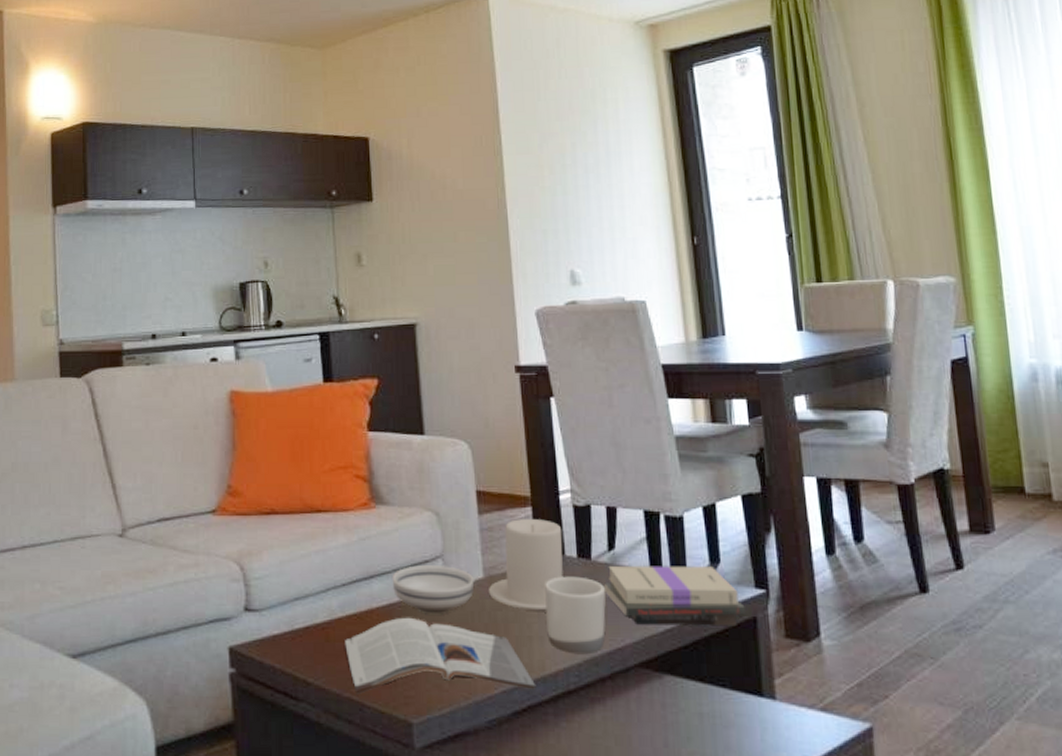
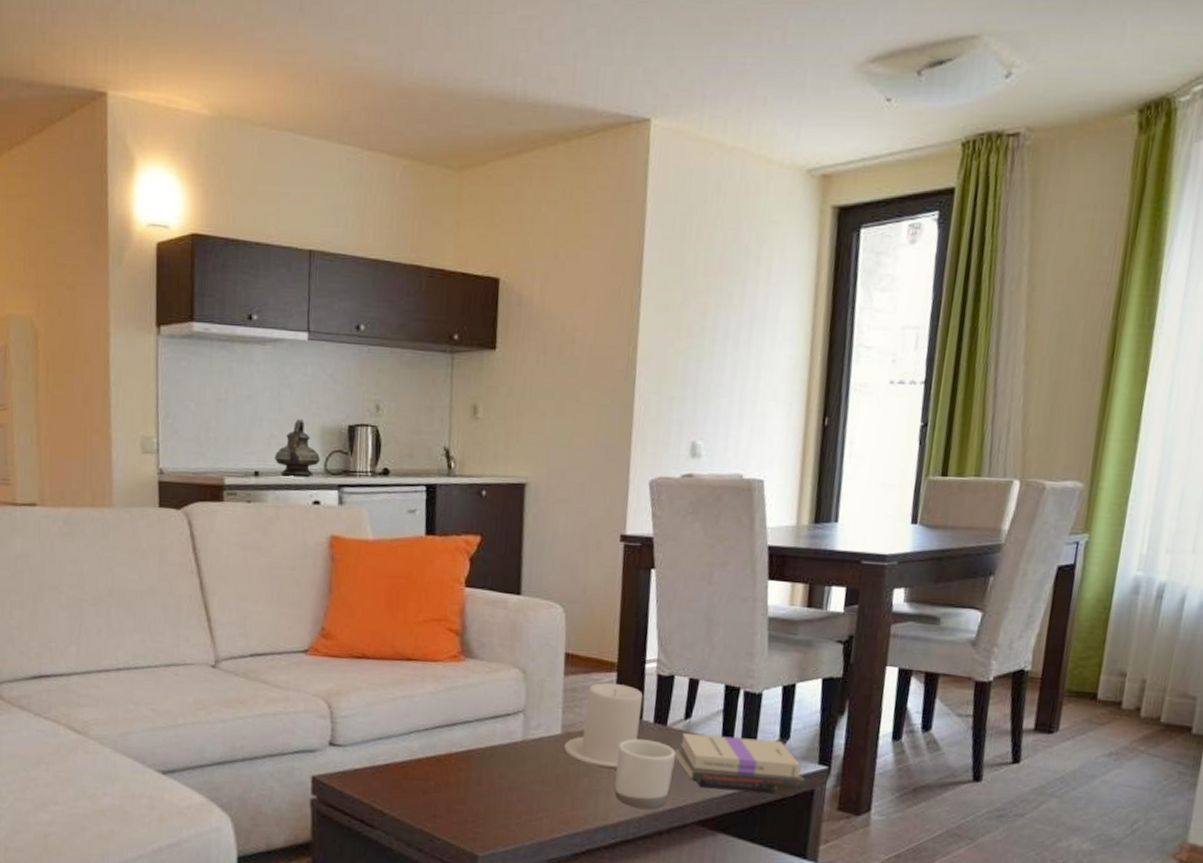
teapot: none [171,280,215,335] -> present [275,418,321,477]
magazine: present [345,617,537,695] -> none [422,763,598,837]
bowl: present [392,565,475,615] -> none [472,717,552,764]

